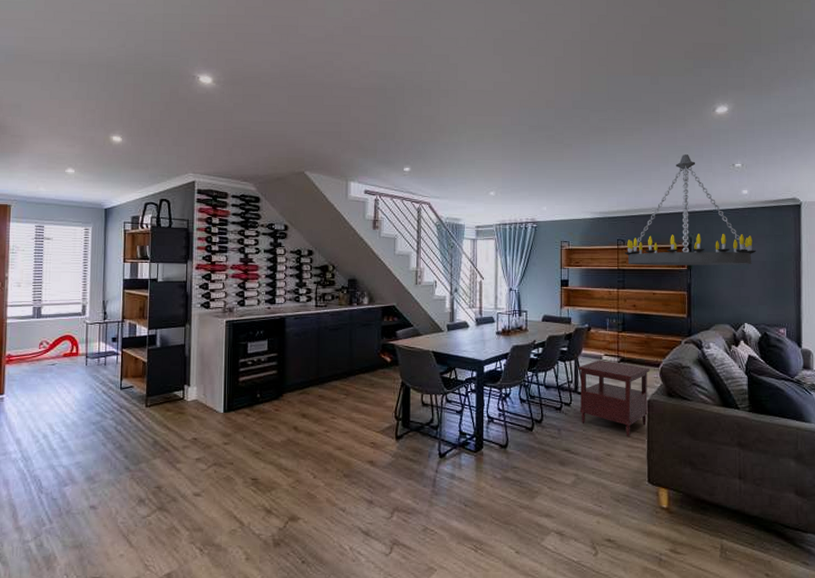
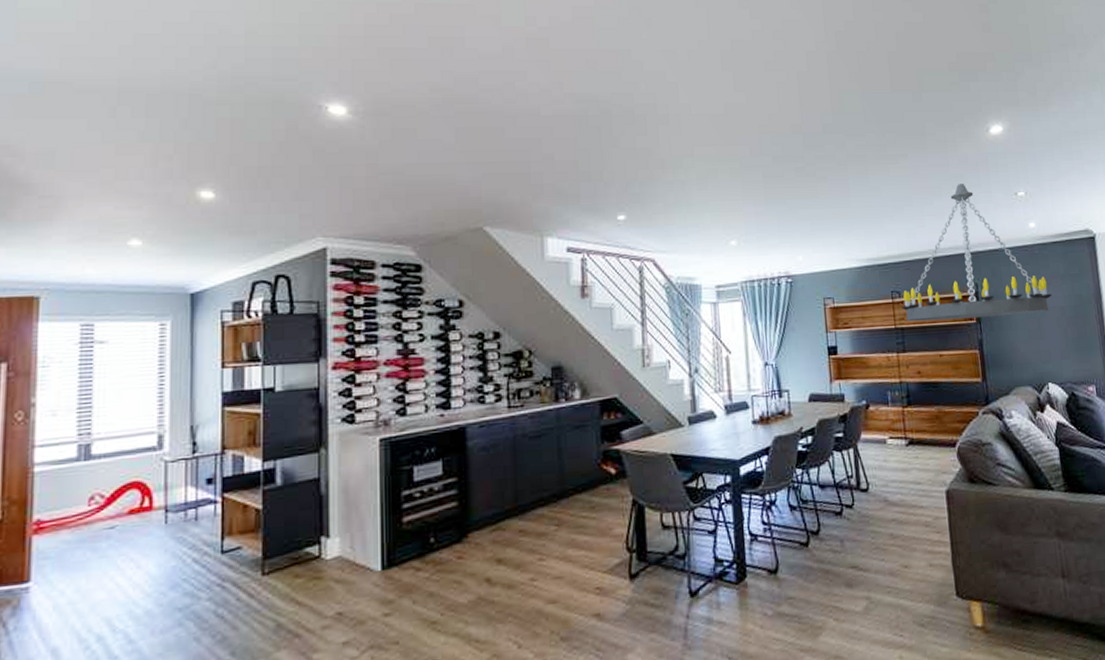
side table: present [578,359,651,437] -> none [858,444,948,541]

